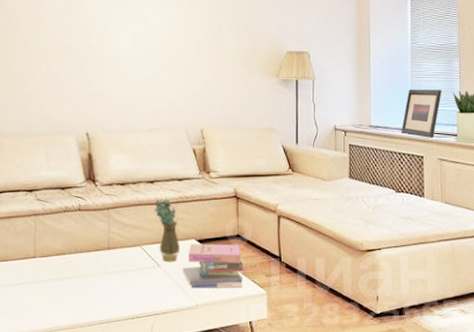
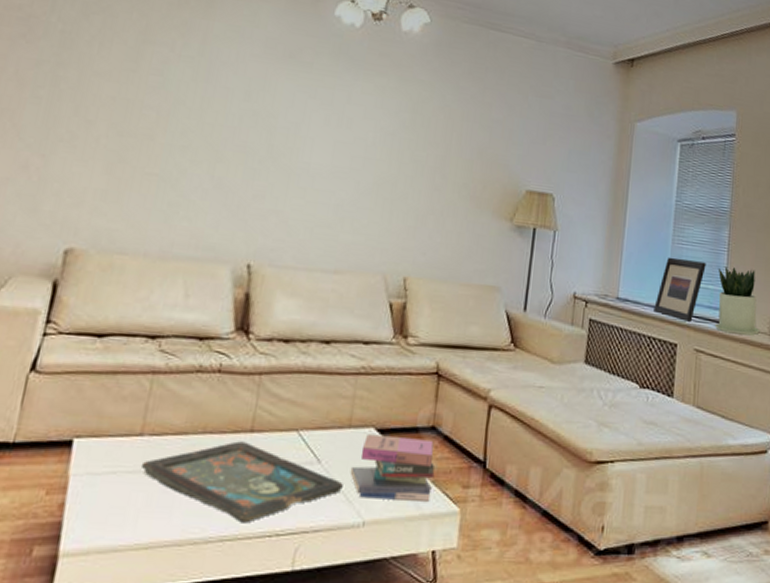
decorative tray: none [38,256,178,311] -> present [140,441,343,523]
vase: present [154,197,181,262] -> none [322,364,355,458]

